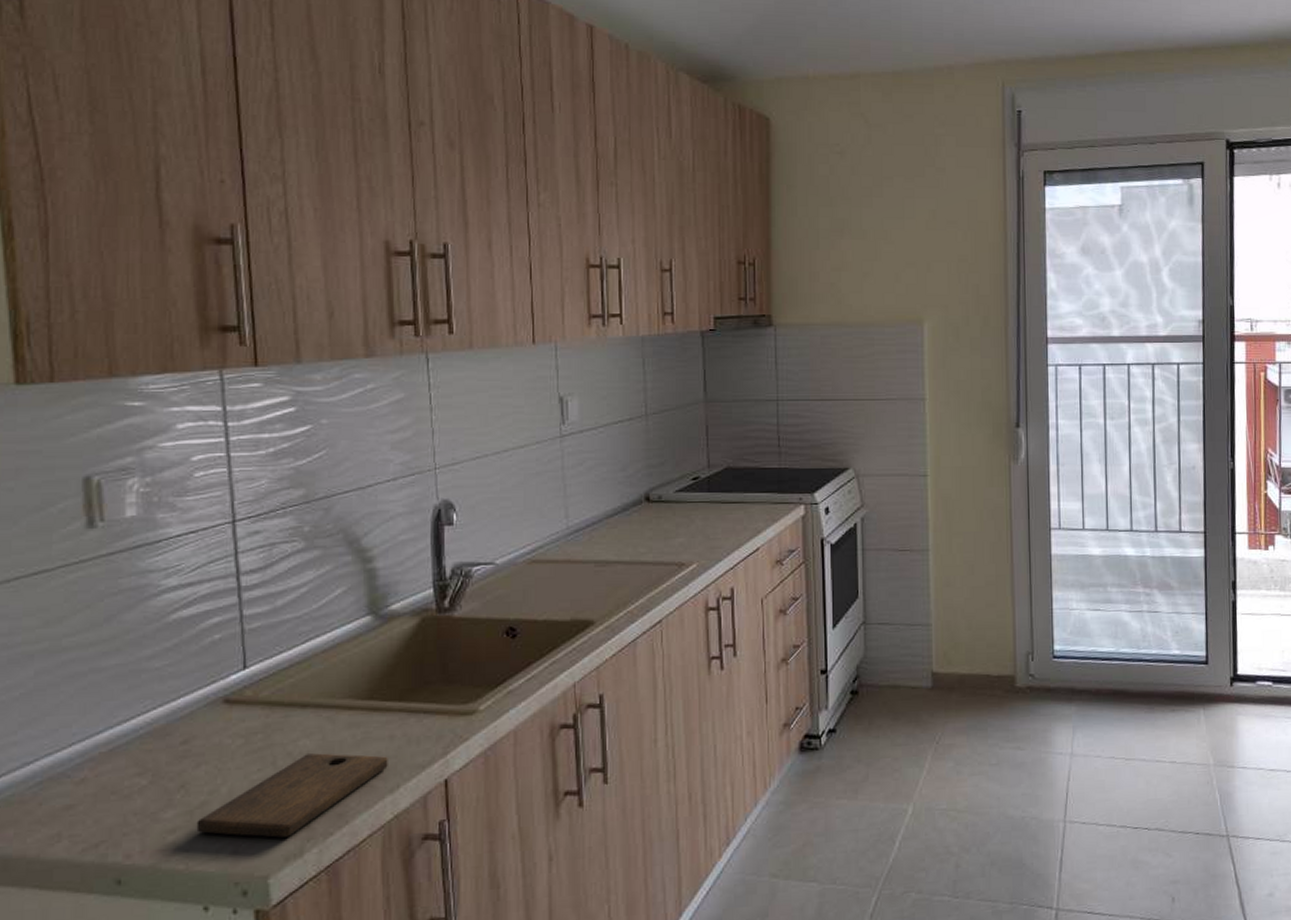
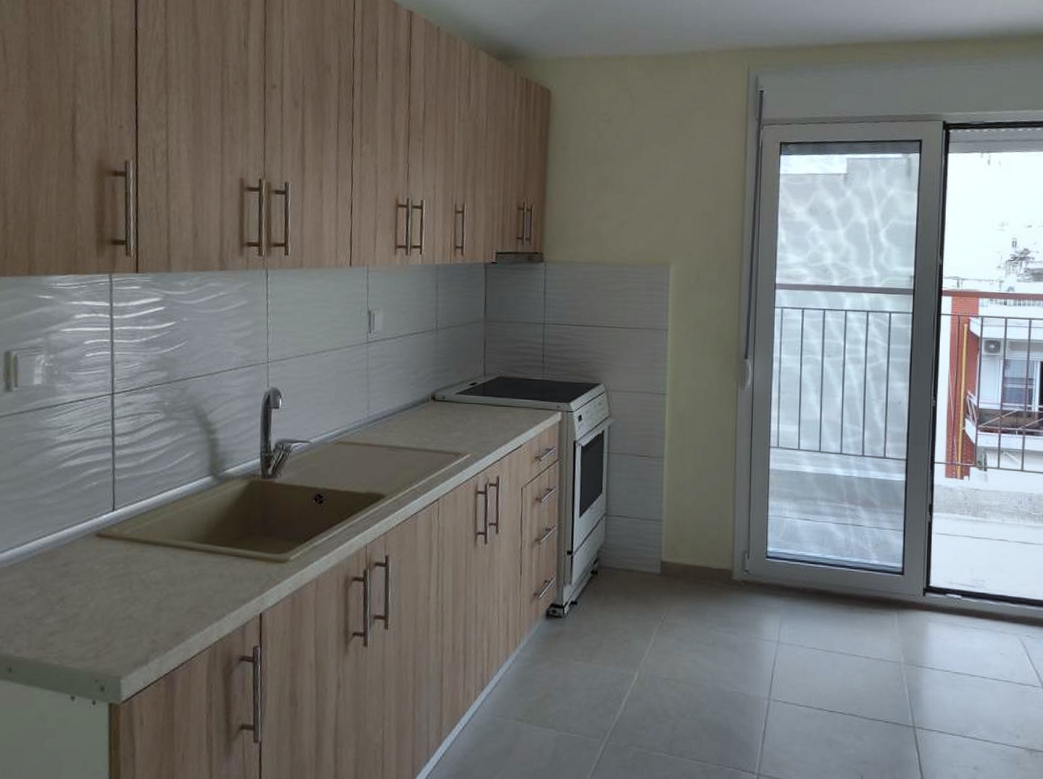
cutting board: present [196,753,388,838] -> none [69,583,217,647]

